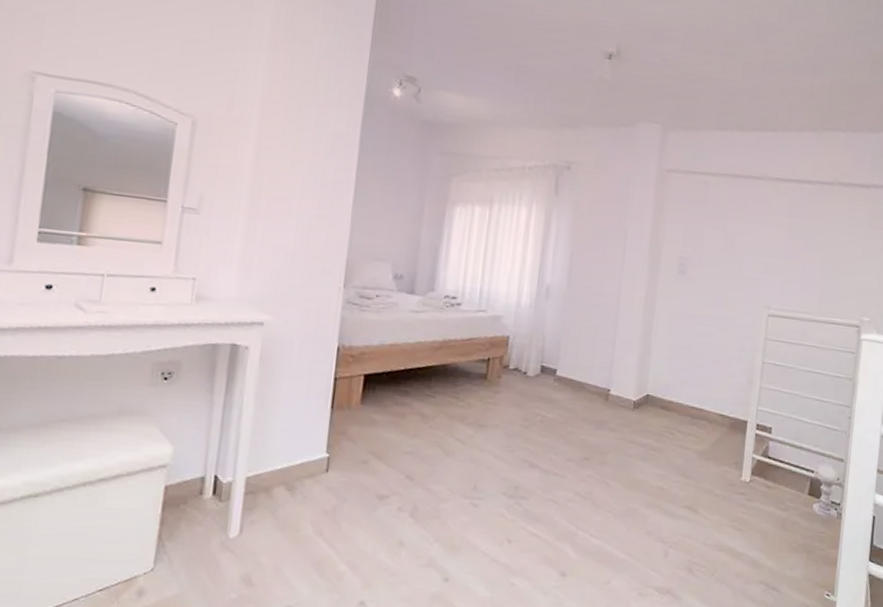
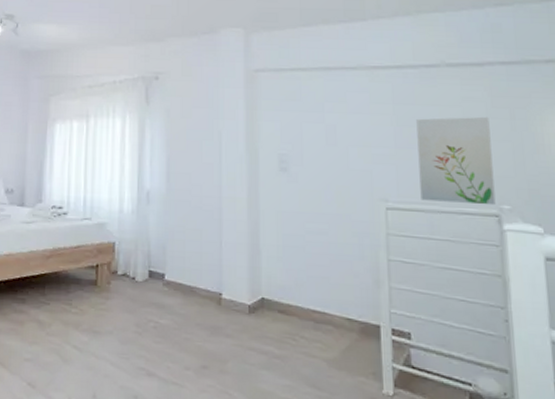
wall art: none [798,232,866,317] -> present [416,116,496,206]

